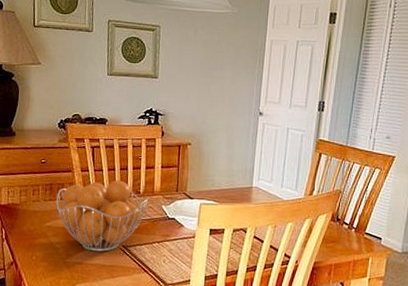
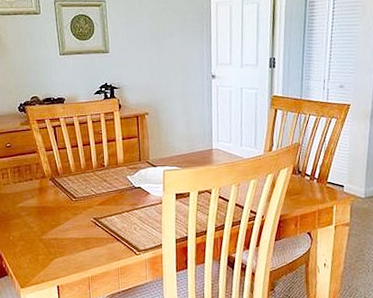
fruit basket: present [56,180,149,252] -> none [25,156,113,226]

